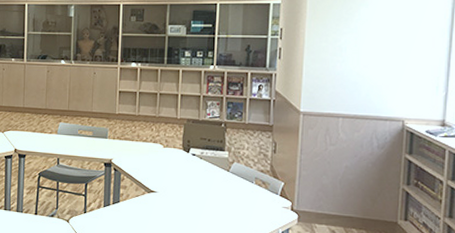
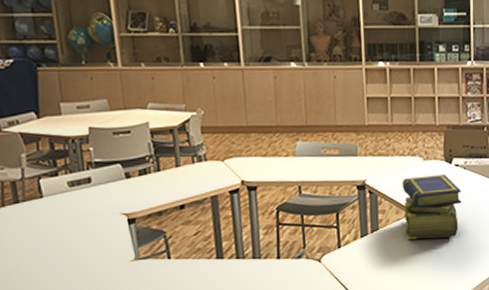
stack of books: none [142,161,196,218] -> present [402,175,461,240]

